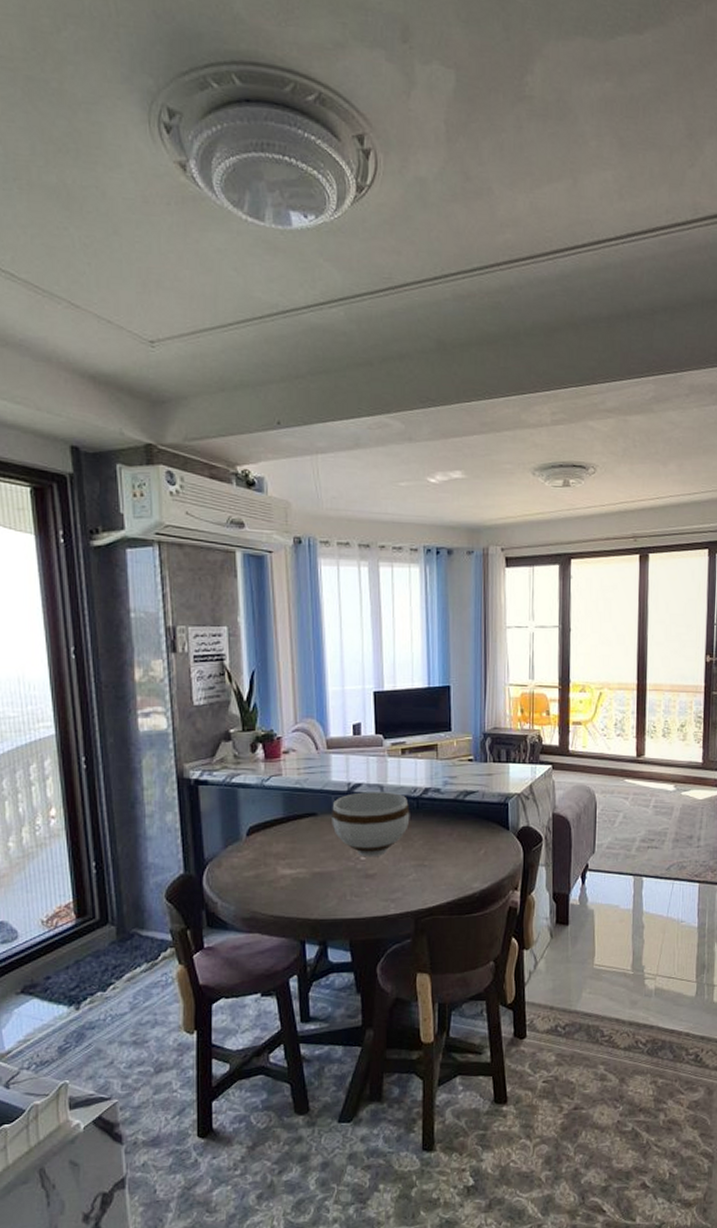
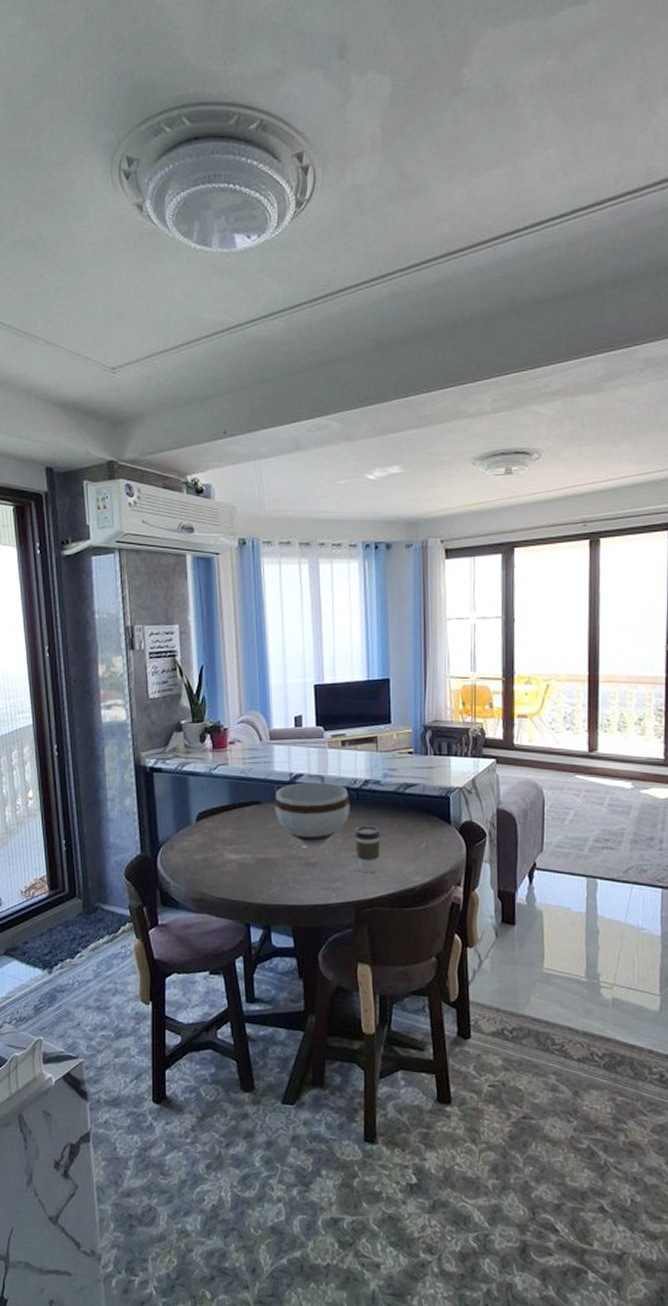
coffee cup: none [414,834,441,883] -> present [354,826,381,874]

